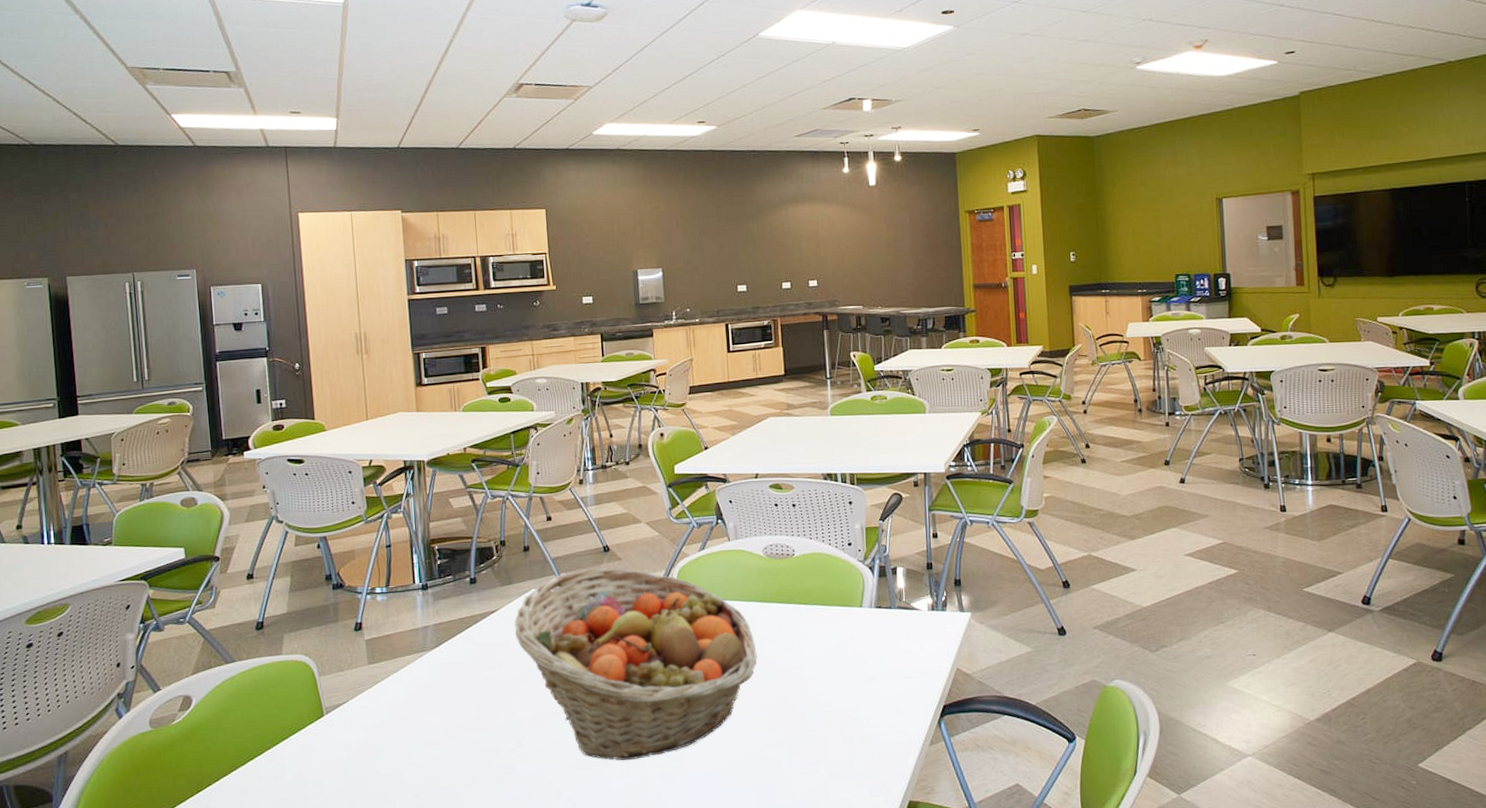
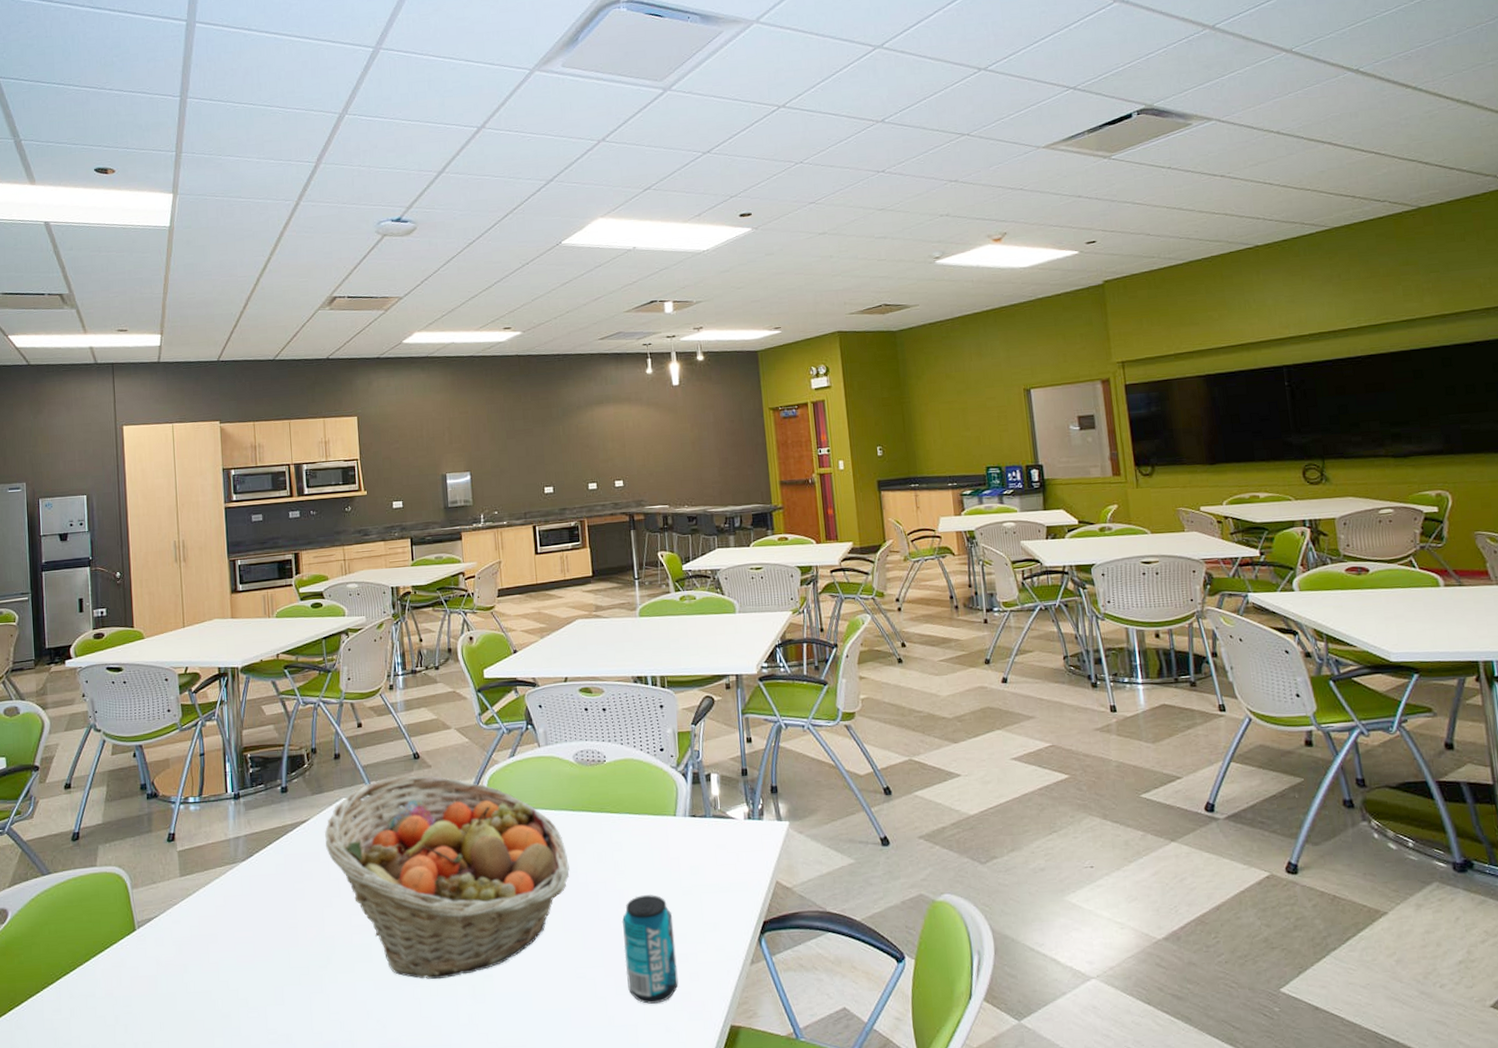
beverage can: none [807,681,861,782] -> present [621,895,679,1004]

